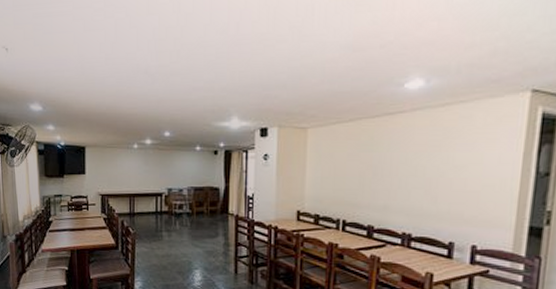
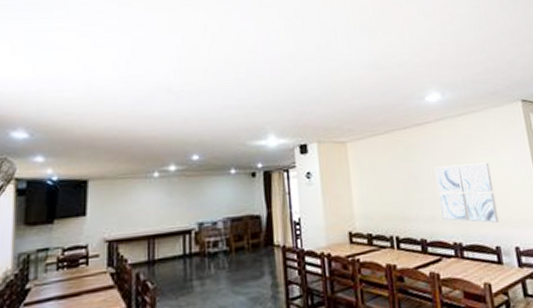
wall art: none [396,159,465,220] -> present [434,162,499,223]

